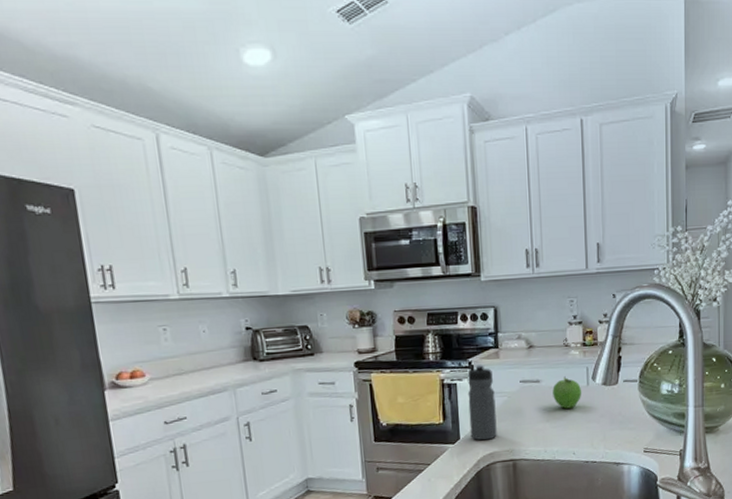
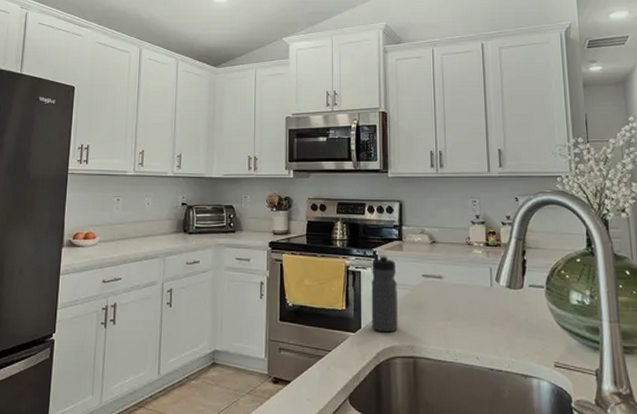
fruit: present [553,376,582,409] -> none [455,275,486,309]

